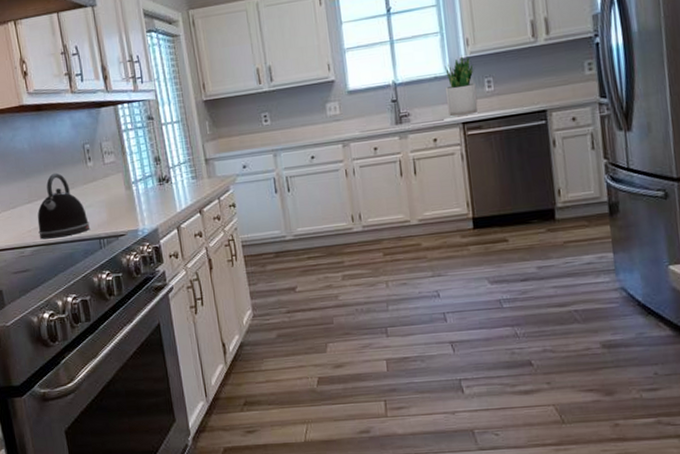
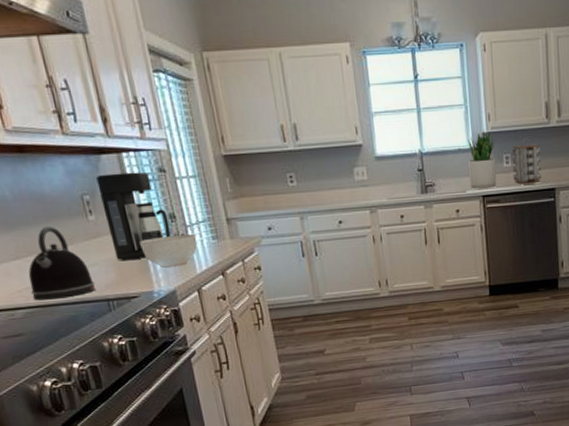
coffee maker: none [96,120,155,202] -> present [96,171,171,261]
bowl: none [127,174,178,207] -> present [138,233,197,268]
spice rack: none [493,59,530,109] -> present [511,138,542,185]

